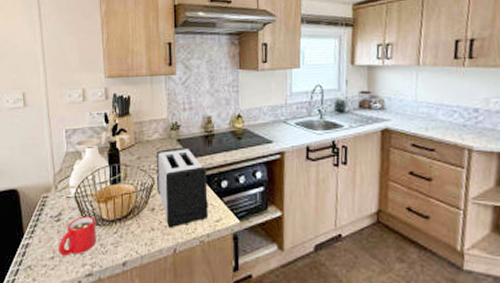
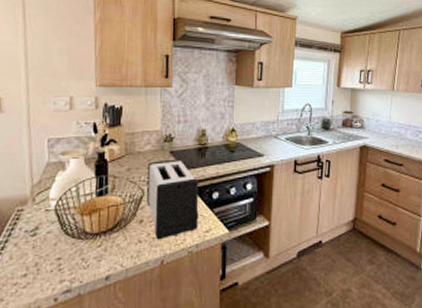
mug: present [59,216,96,256] -> none [33,229,78,273]

